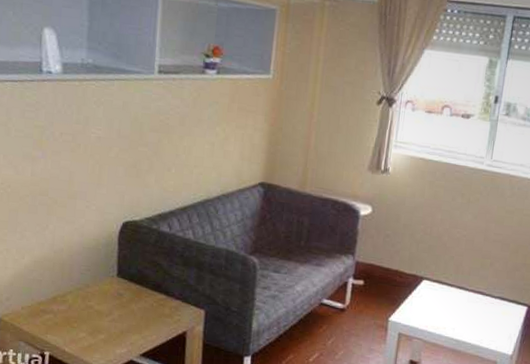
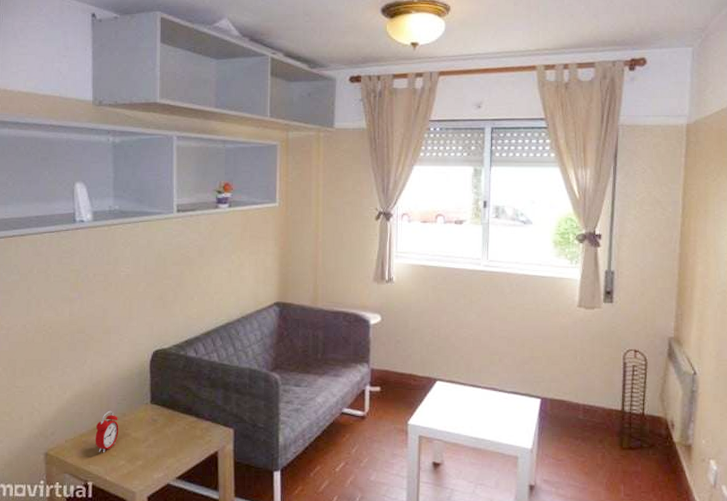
alarm clock: none [54,280,81,324] -> present [95,410,119,453]

